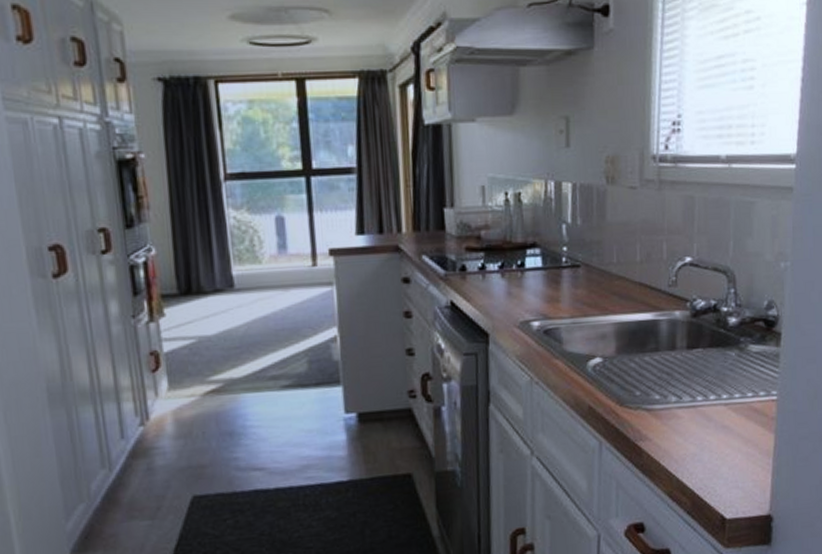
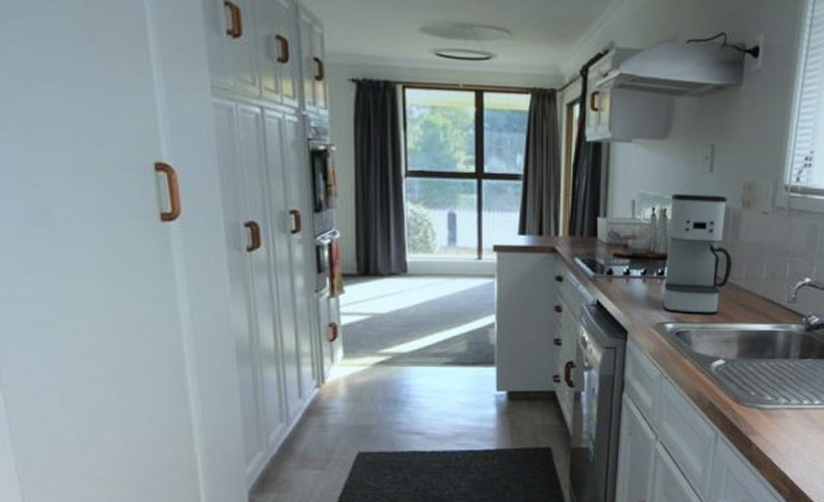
coffee maker: none [525,172,601,308] -> present [663,194,733,314]

